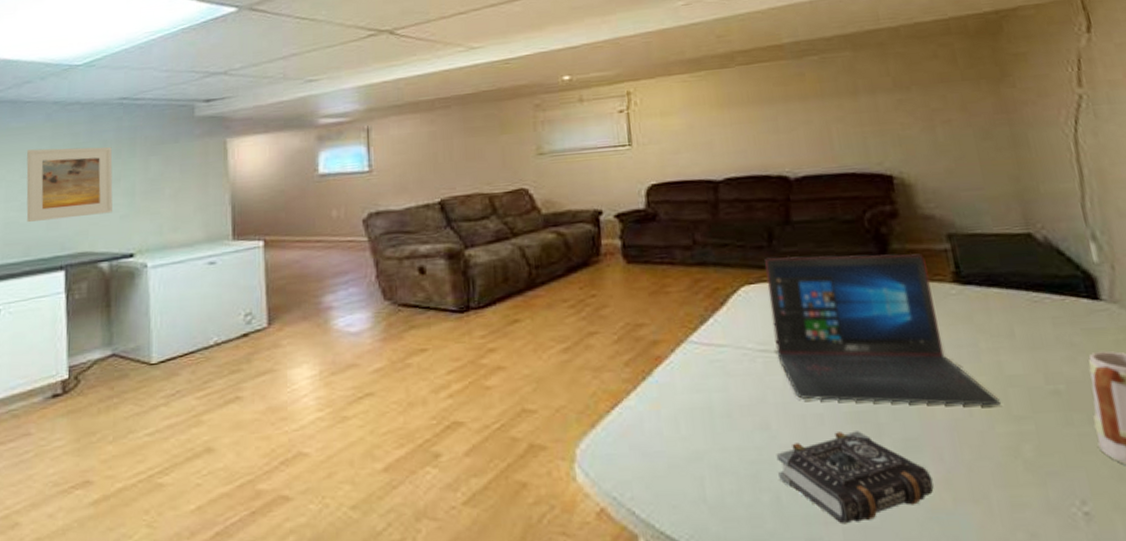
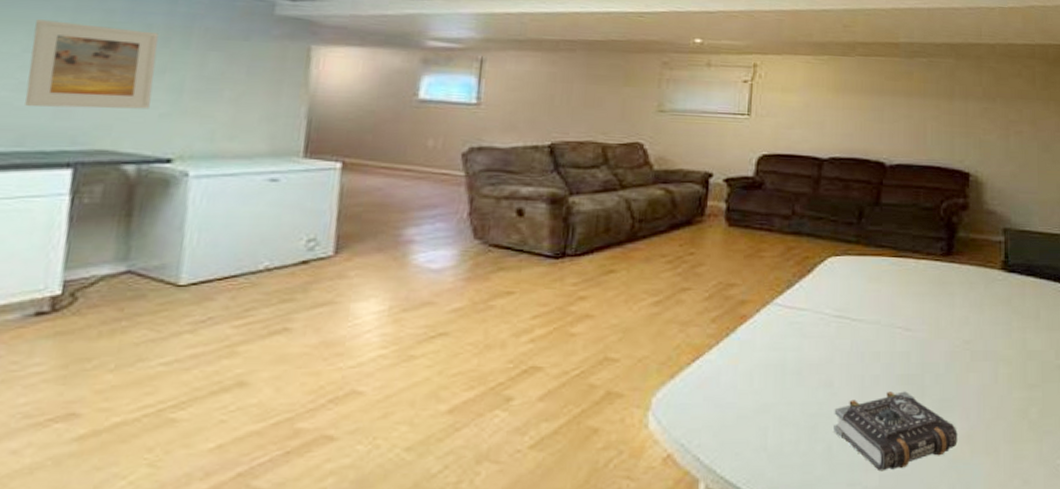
laptop: present [765,253,1002,406] -> none [848,233,1021,375]

